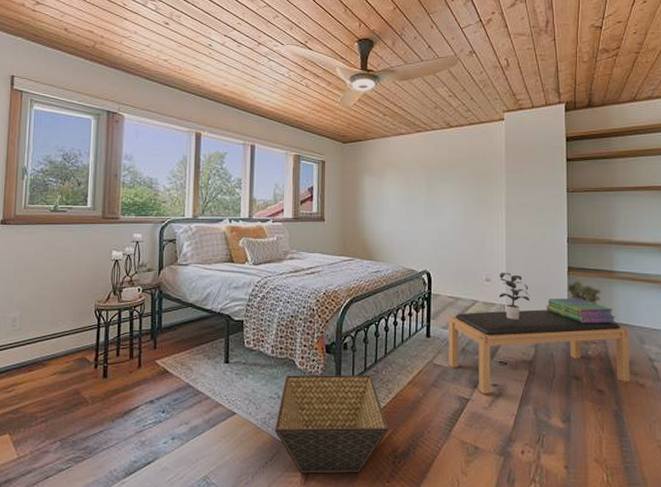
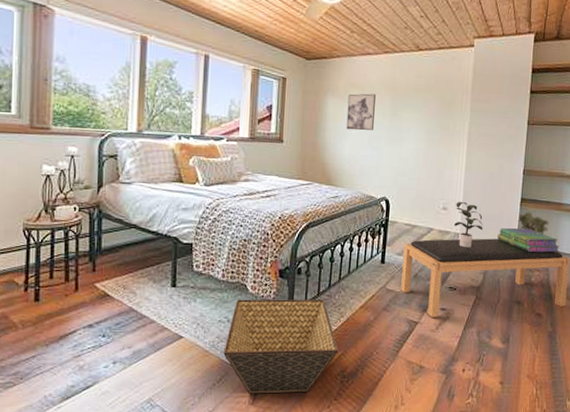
wall art: none [384,171,410,206] -> present [346,93,376,131]

